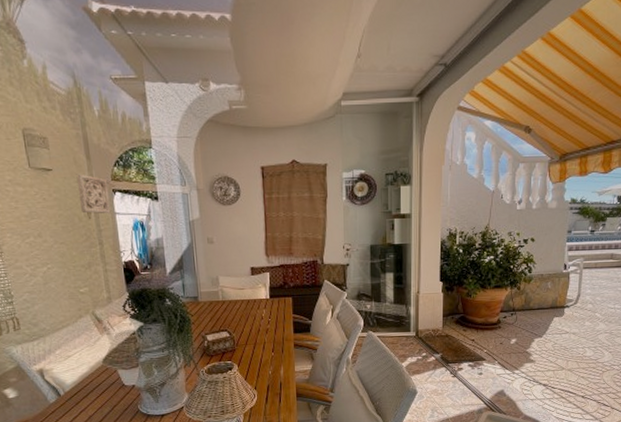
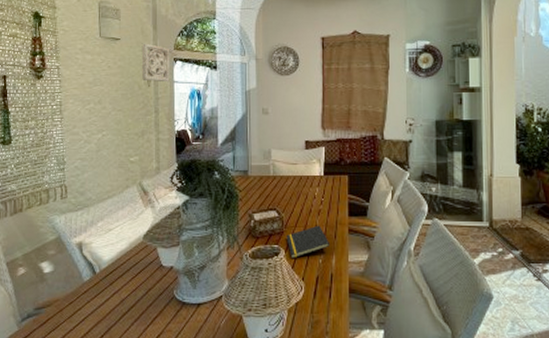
notepad: none [238,342,279,371] -> present [286,225,331,258]

